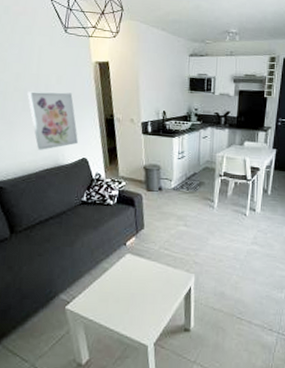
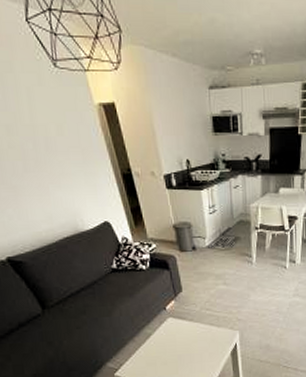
wall art: present [27,91,78,150] -> none [25,145,96,217]

